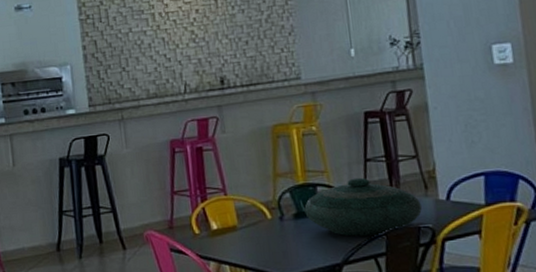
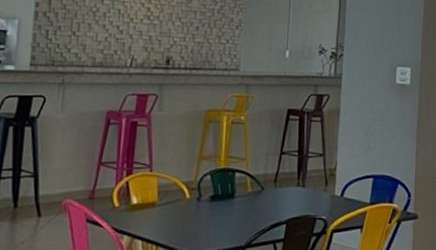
decorative bowl: present [304,177,422,237] -> none [221,168,320,223]

